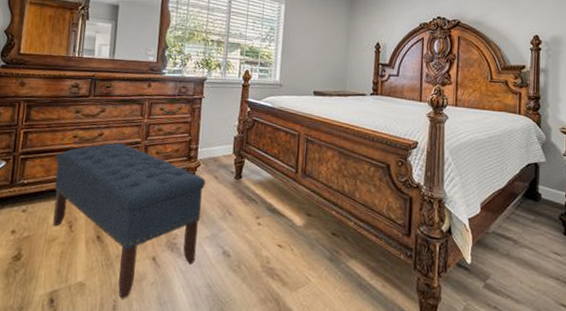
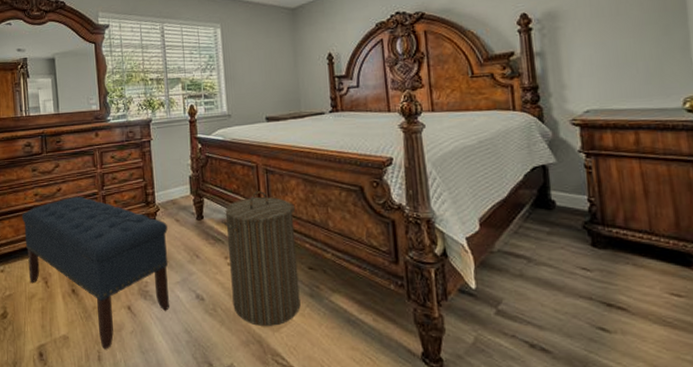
laundry hamper: none [257,158,328,286] -> present [222,191,301,326]

